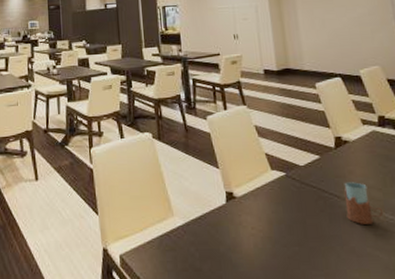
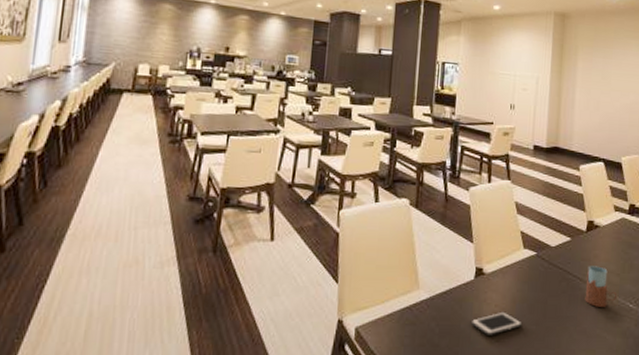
cell phone: none [229,234,284,258] -> present [470,311,523,335]

